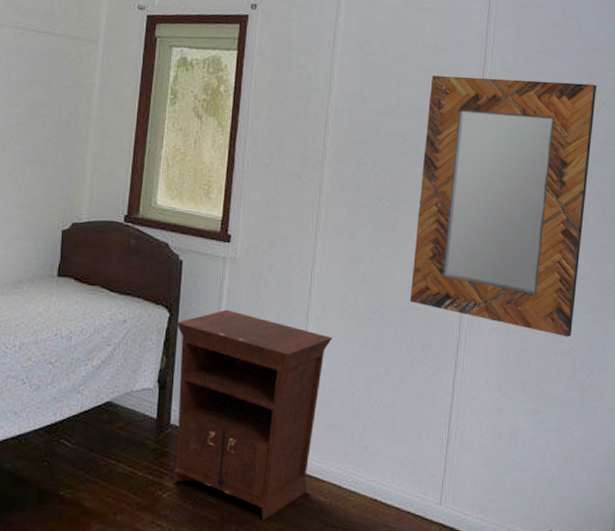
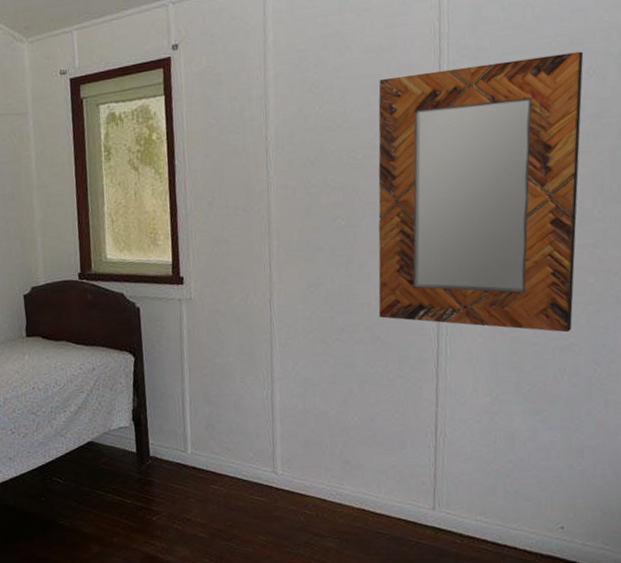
nightstand: present [172,309,332,521] -> none [142,347,300,535]

